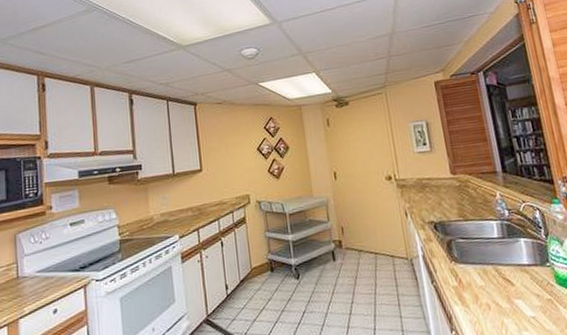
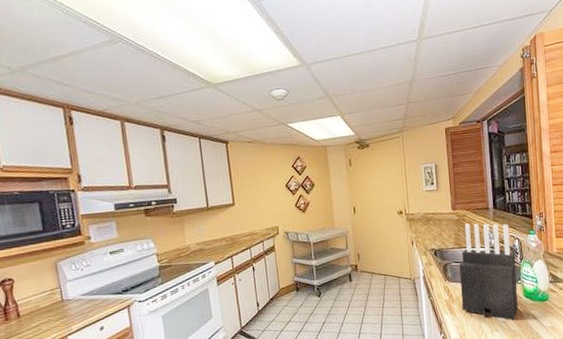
knife block: none [467,190,551,317] -> present [459,223,518,321]

